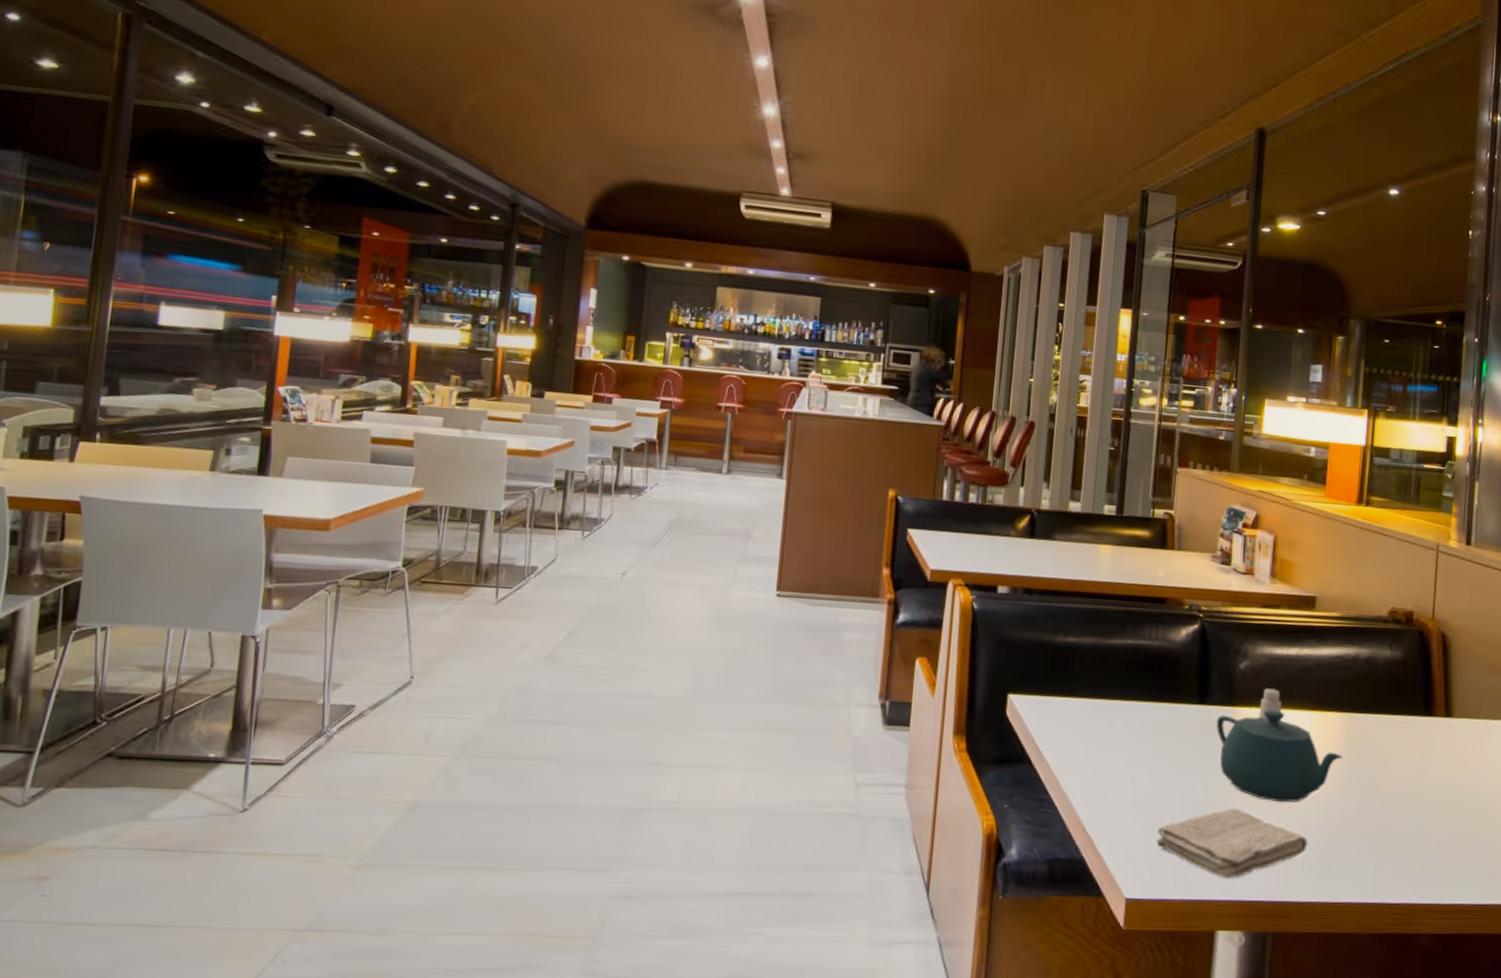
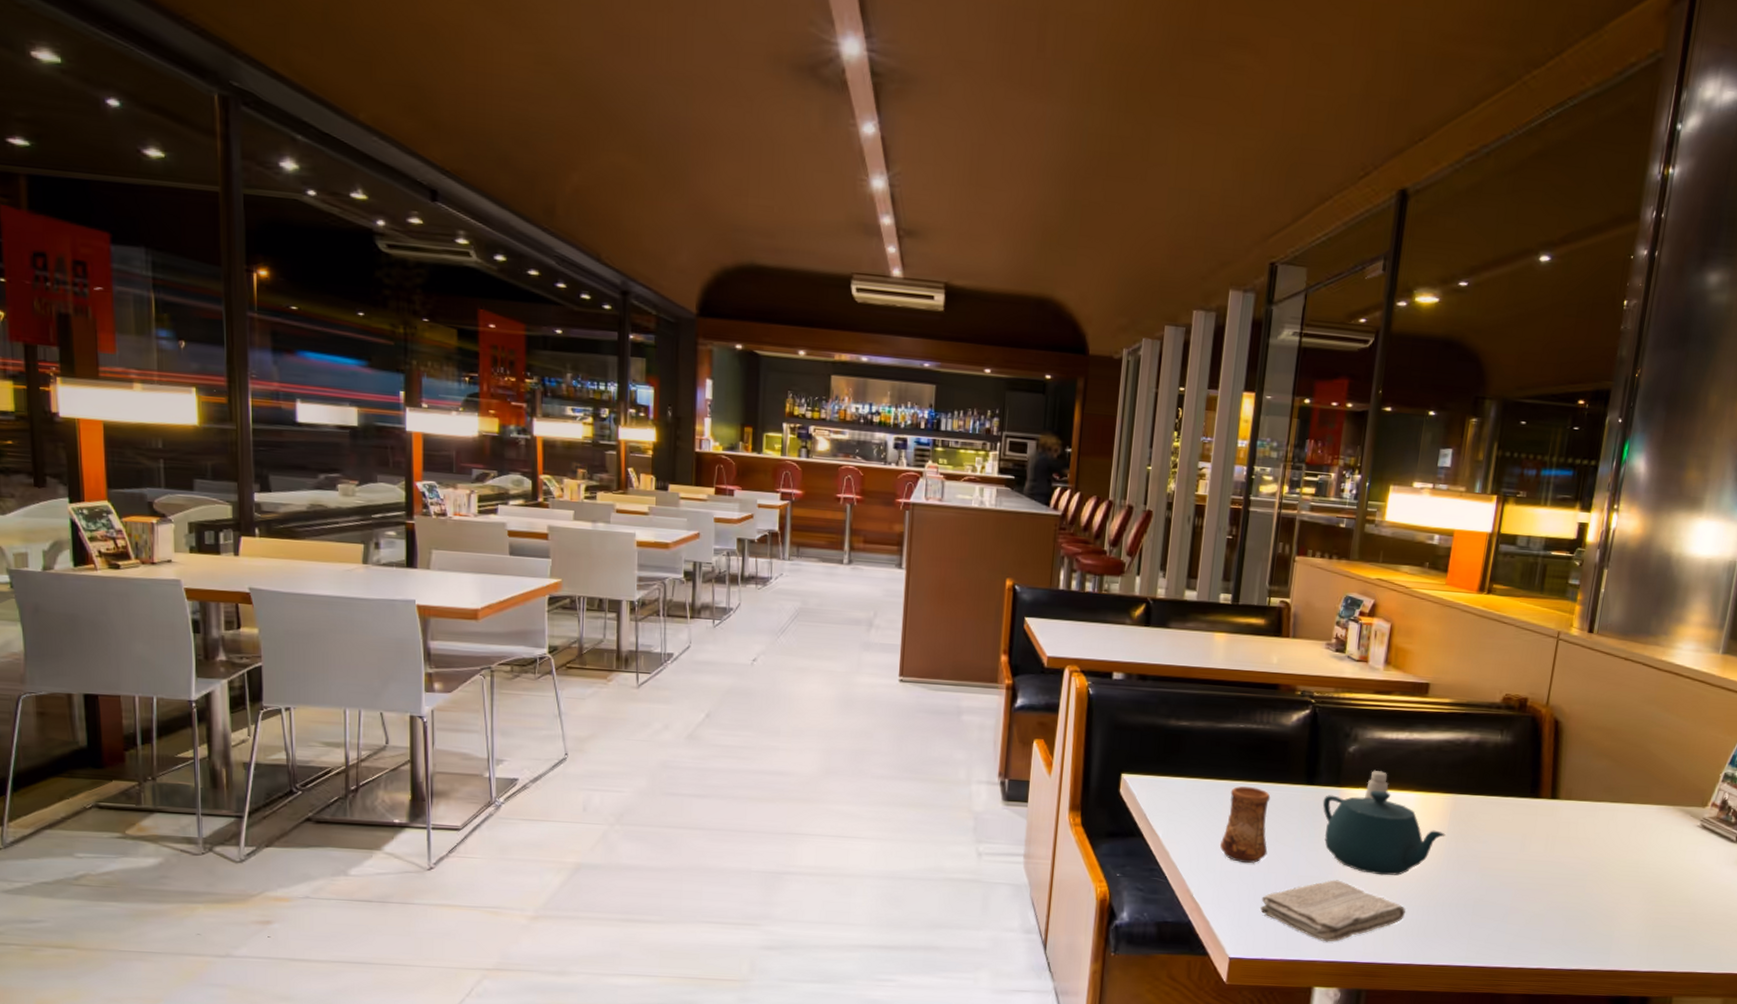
cup: none [1111,707,1163,792] -> present [1219,786,1271,864]

